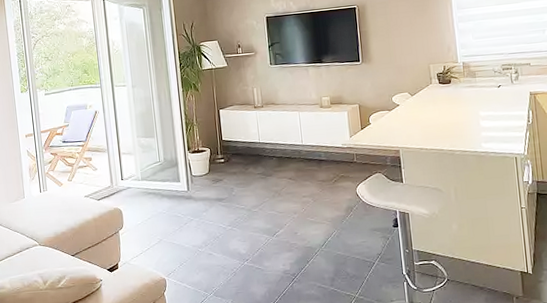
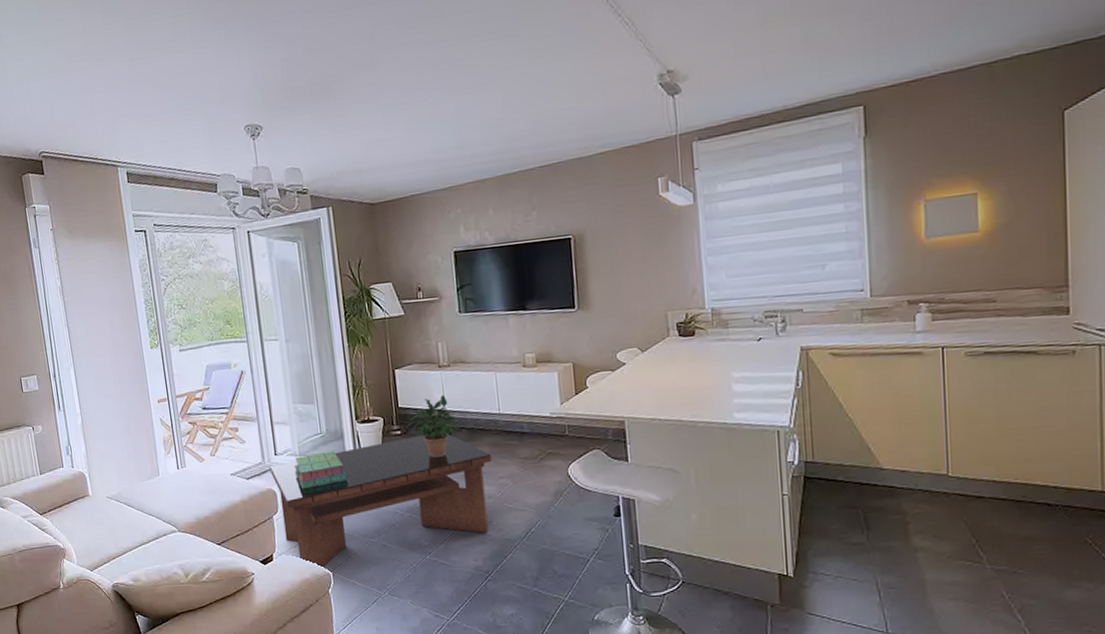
coffee table: none [117,161,297,275] -> present [270,434,492,569]
stack of books: none [137,176,181,209] -> present [293,451,348,490]
potted plant: none [228,130,271,181] -> present [406,395,460,457]

